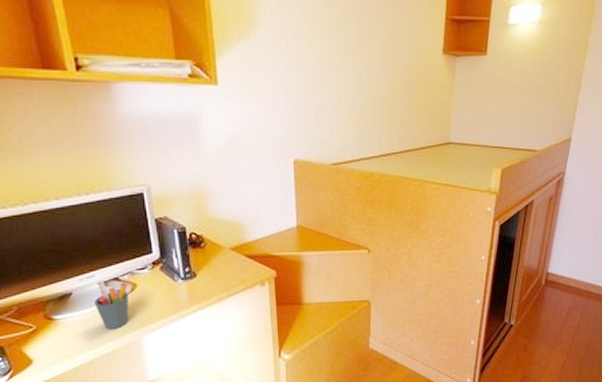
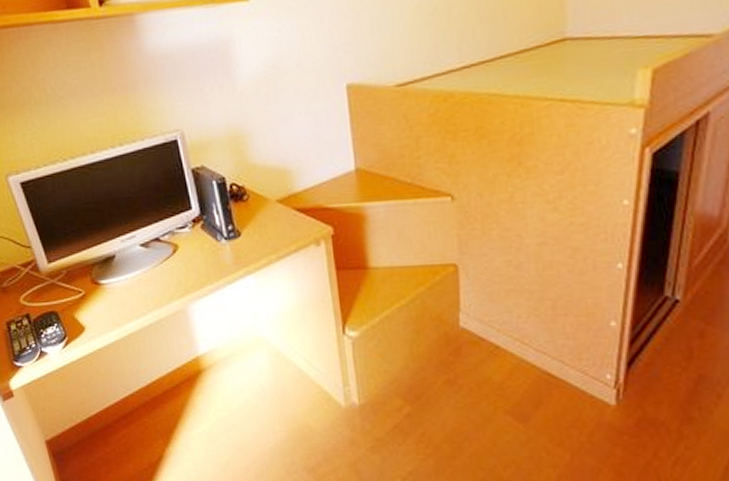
pen holder: present [95,279,129,329] -> none [137,240,173,296]

